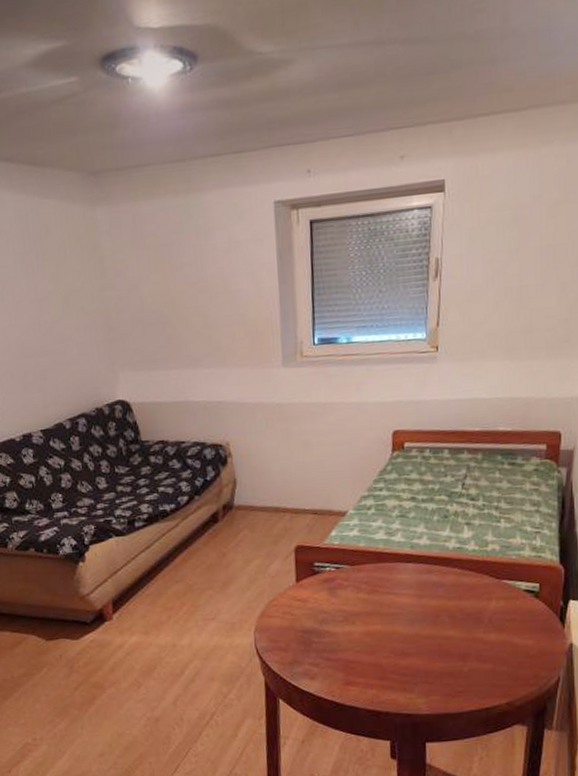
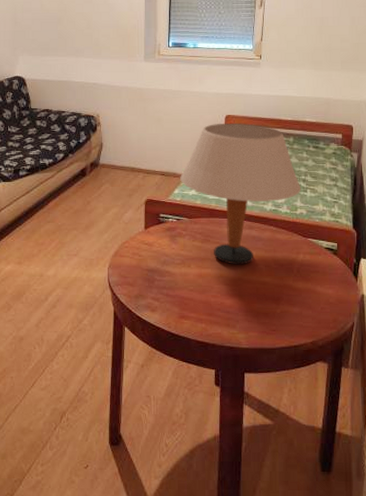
table lamp: none [337,439,493,618] -> present [180,122,302,265]

